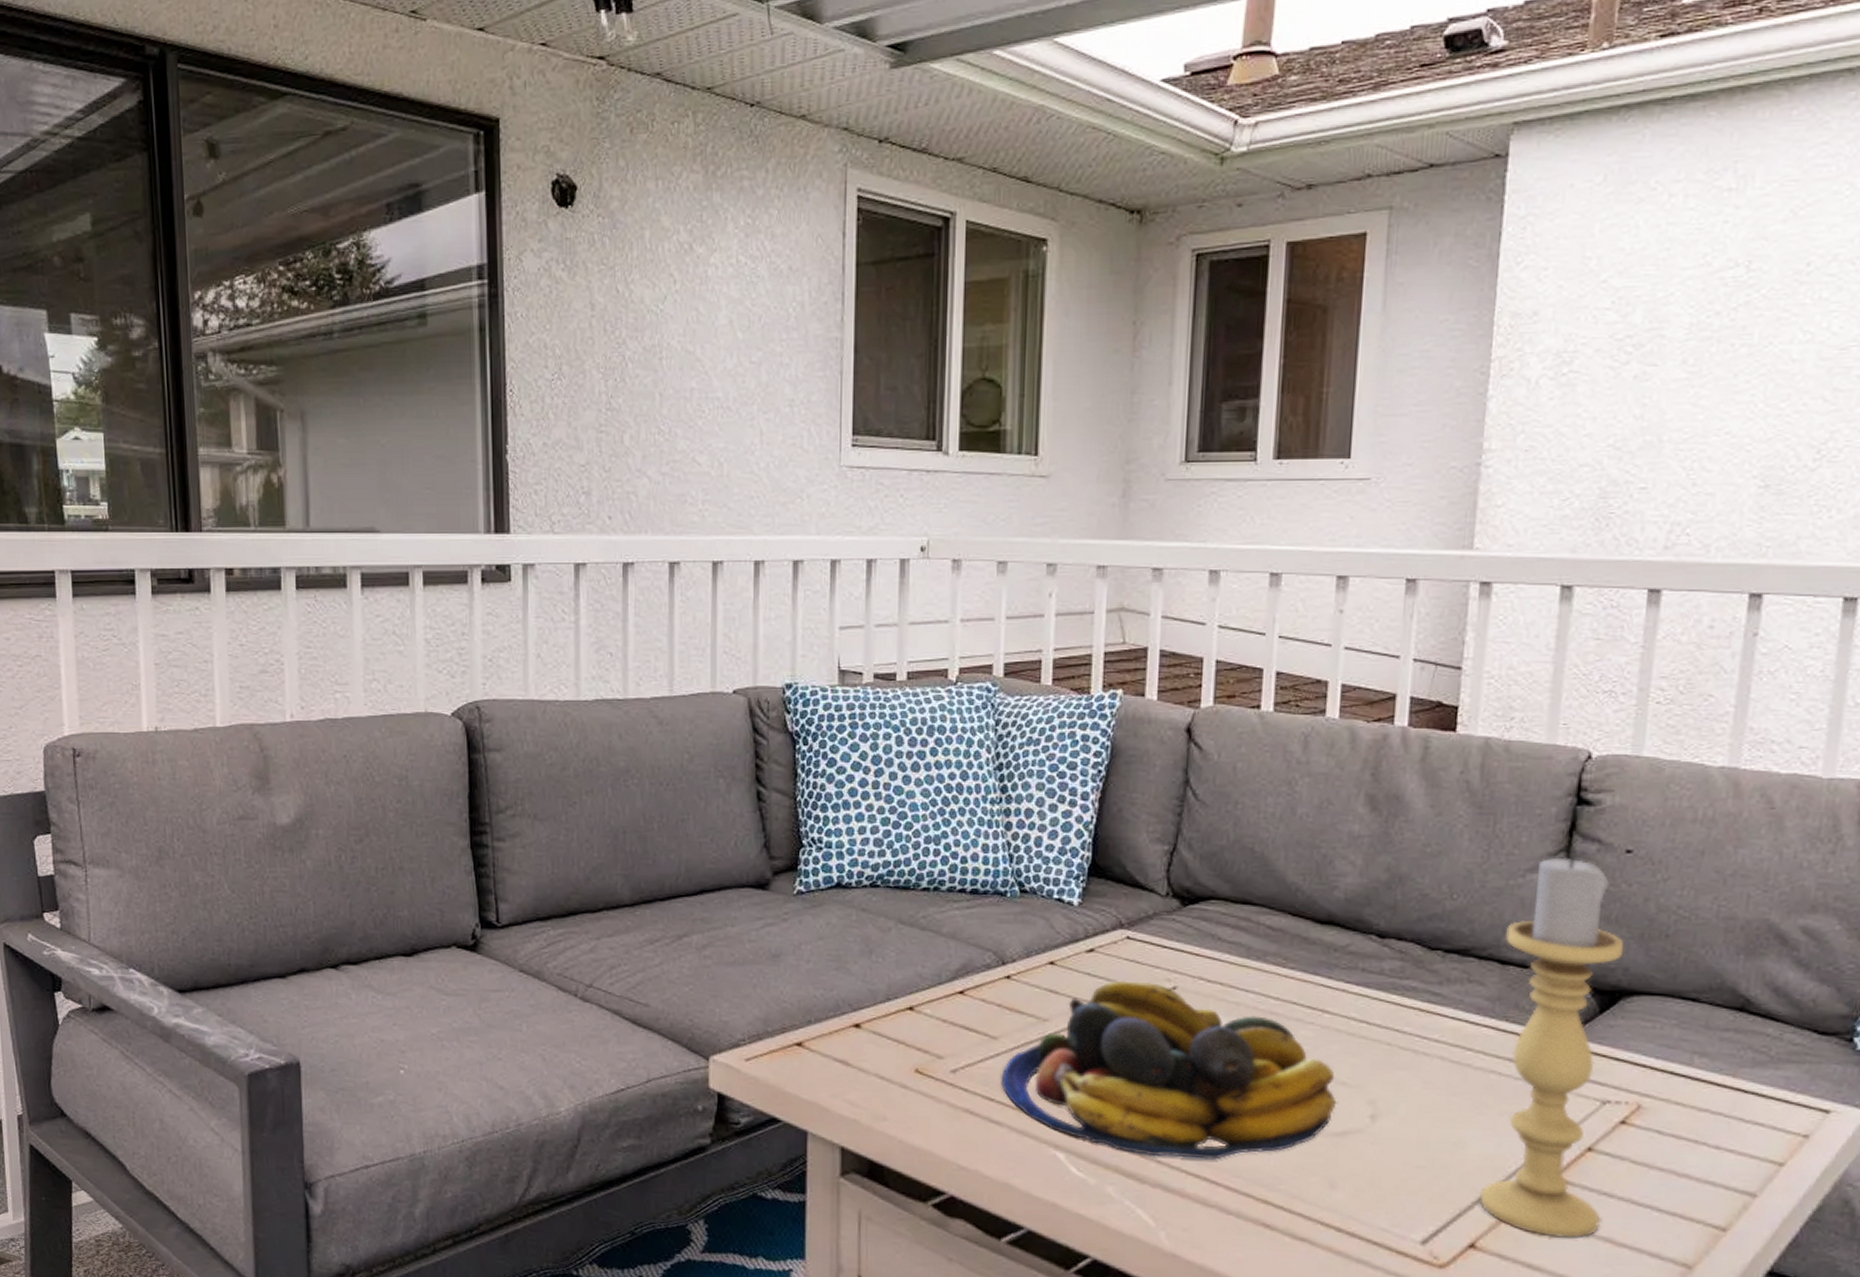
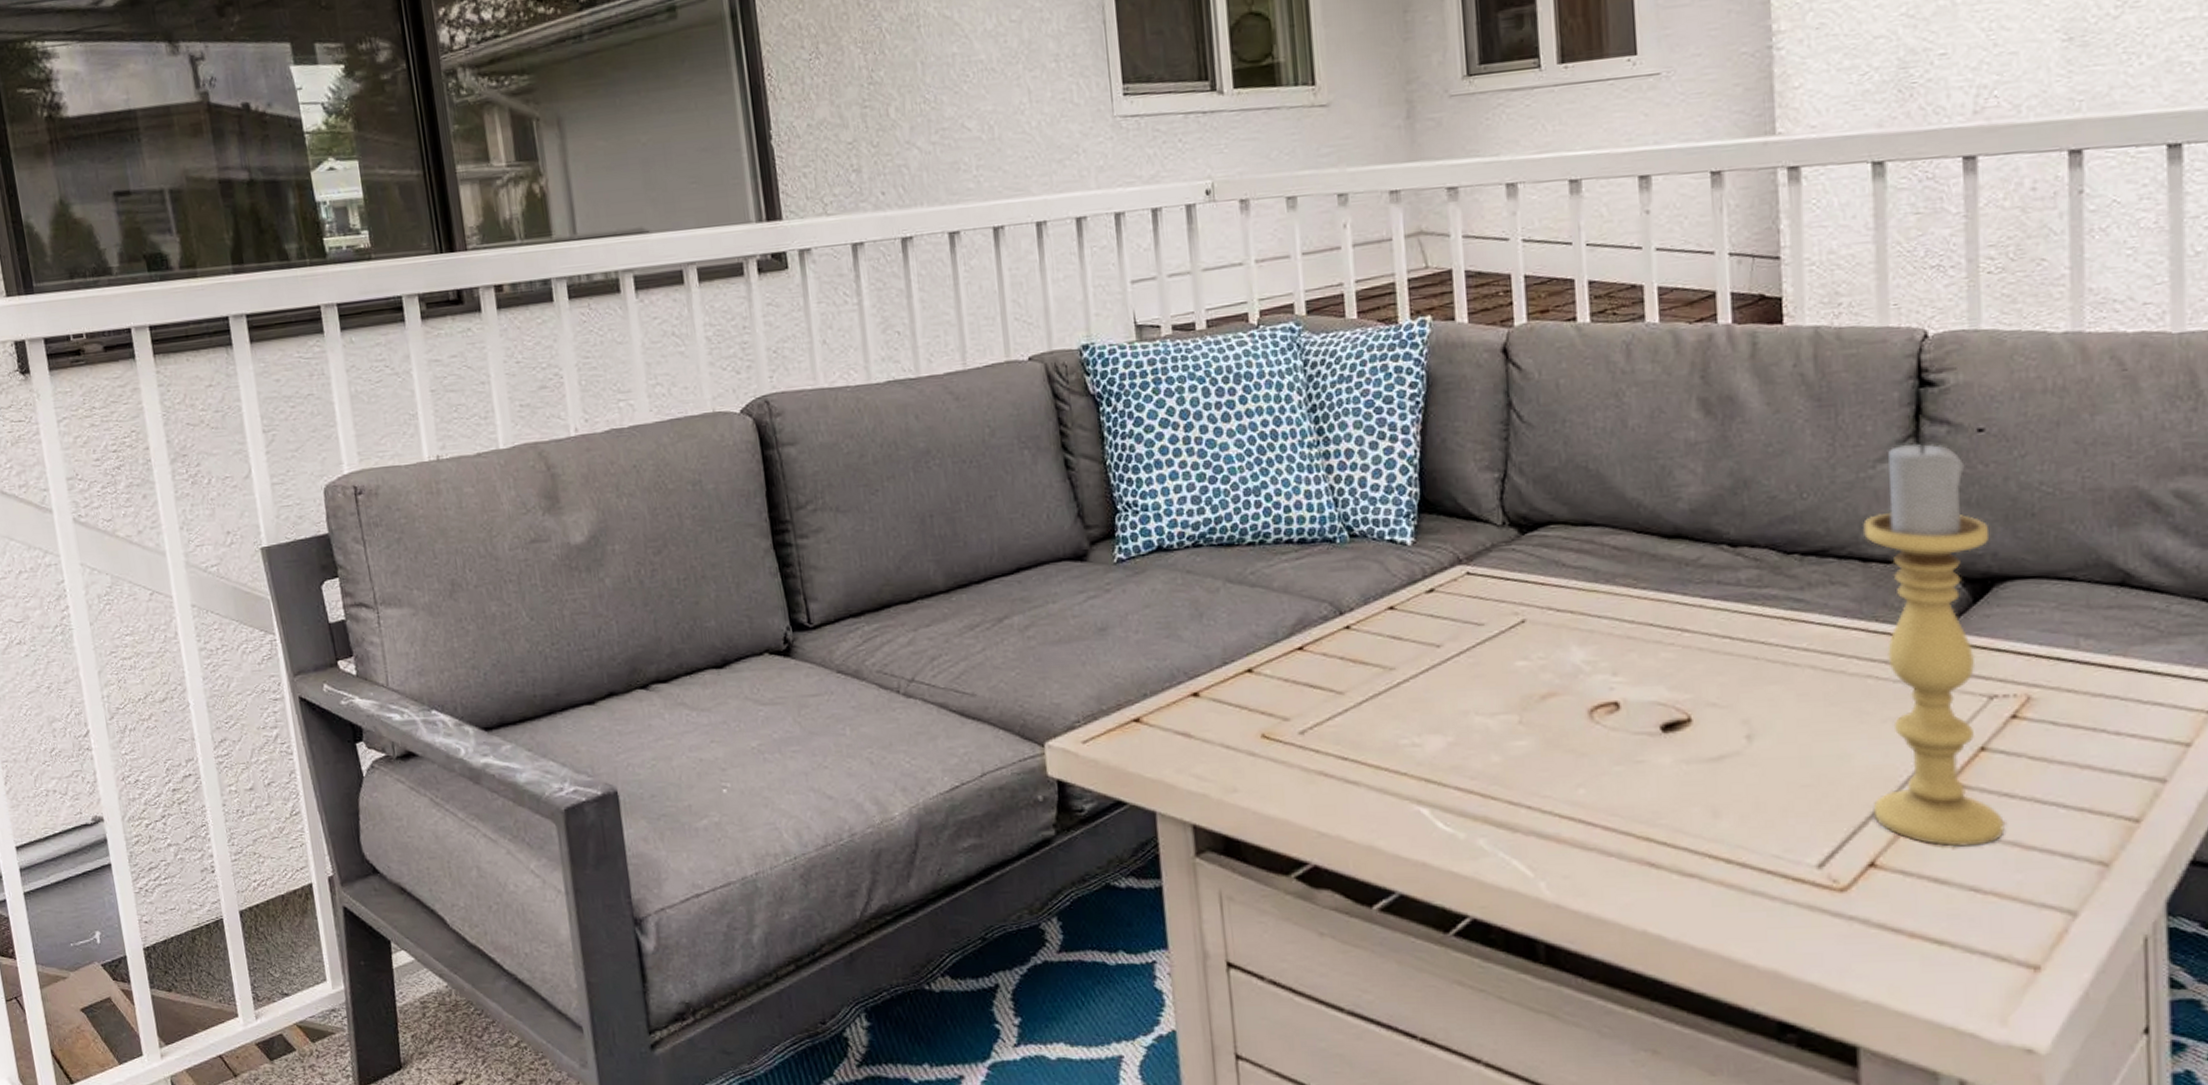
fruit bowl: present [1001,979,1337,1160] -> none [1352,617,1709,803]

